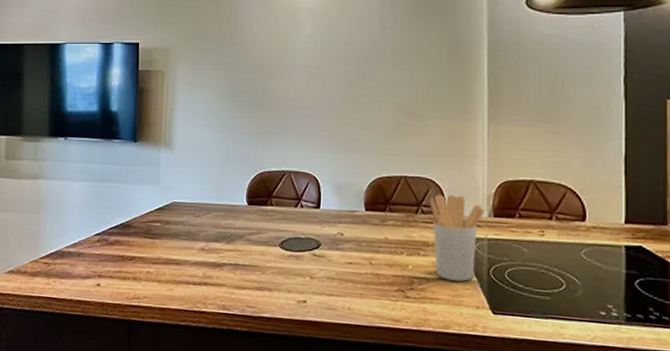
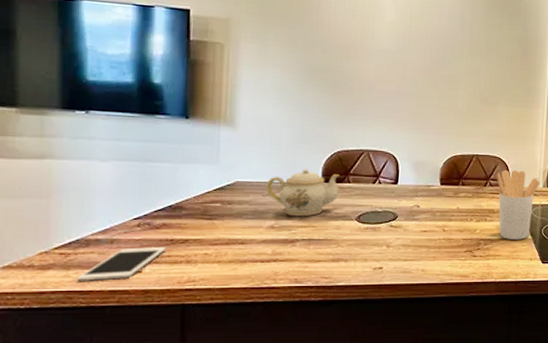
cell phone: none [55,261,118,290] -> present [77,246,167,281]
teapot: none [197,191,263,240] -> present [266,169,339,217]

